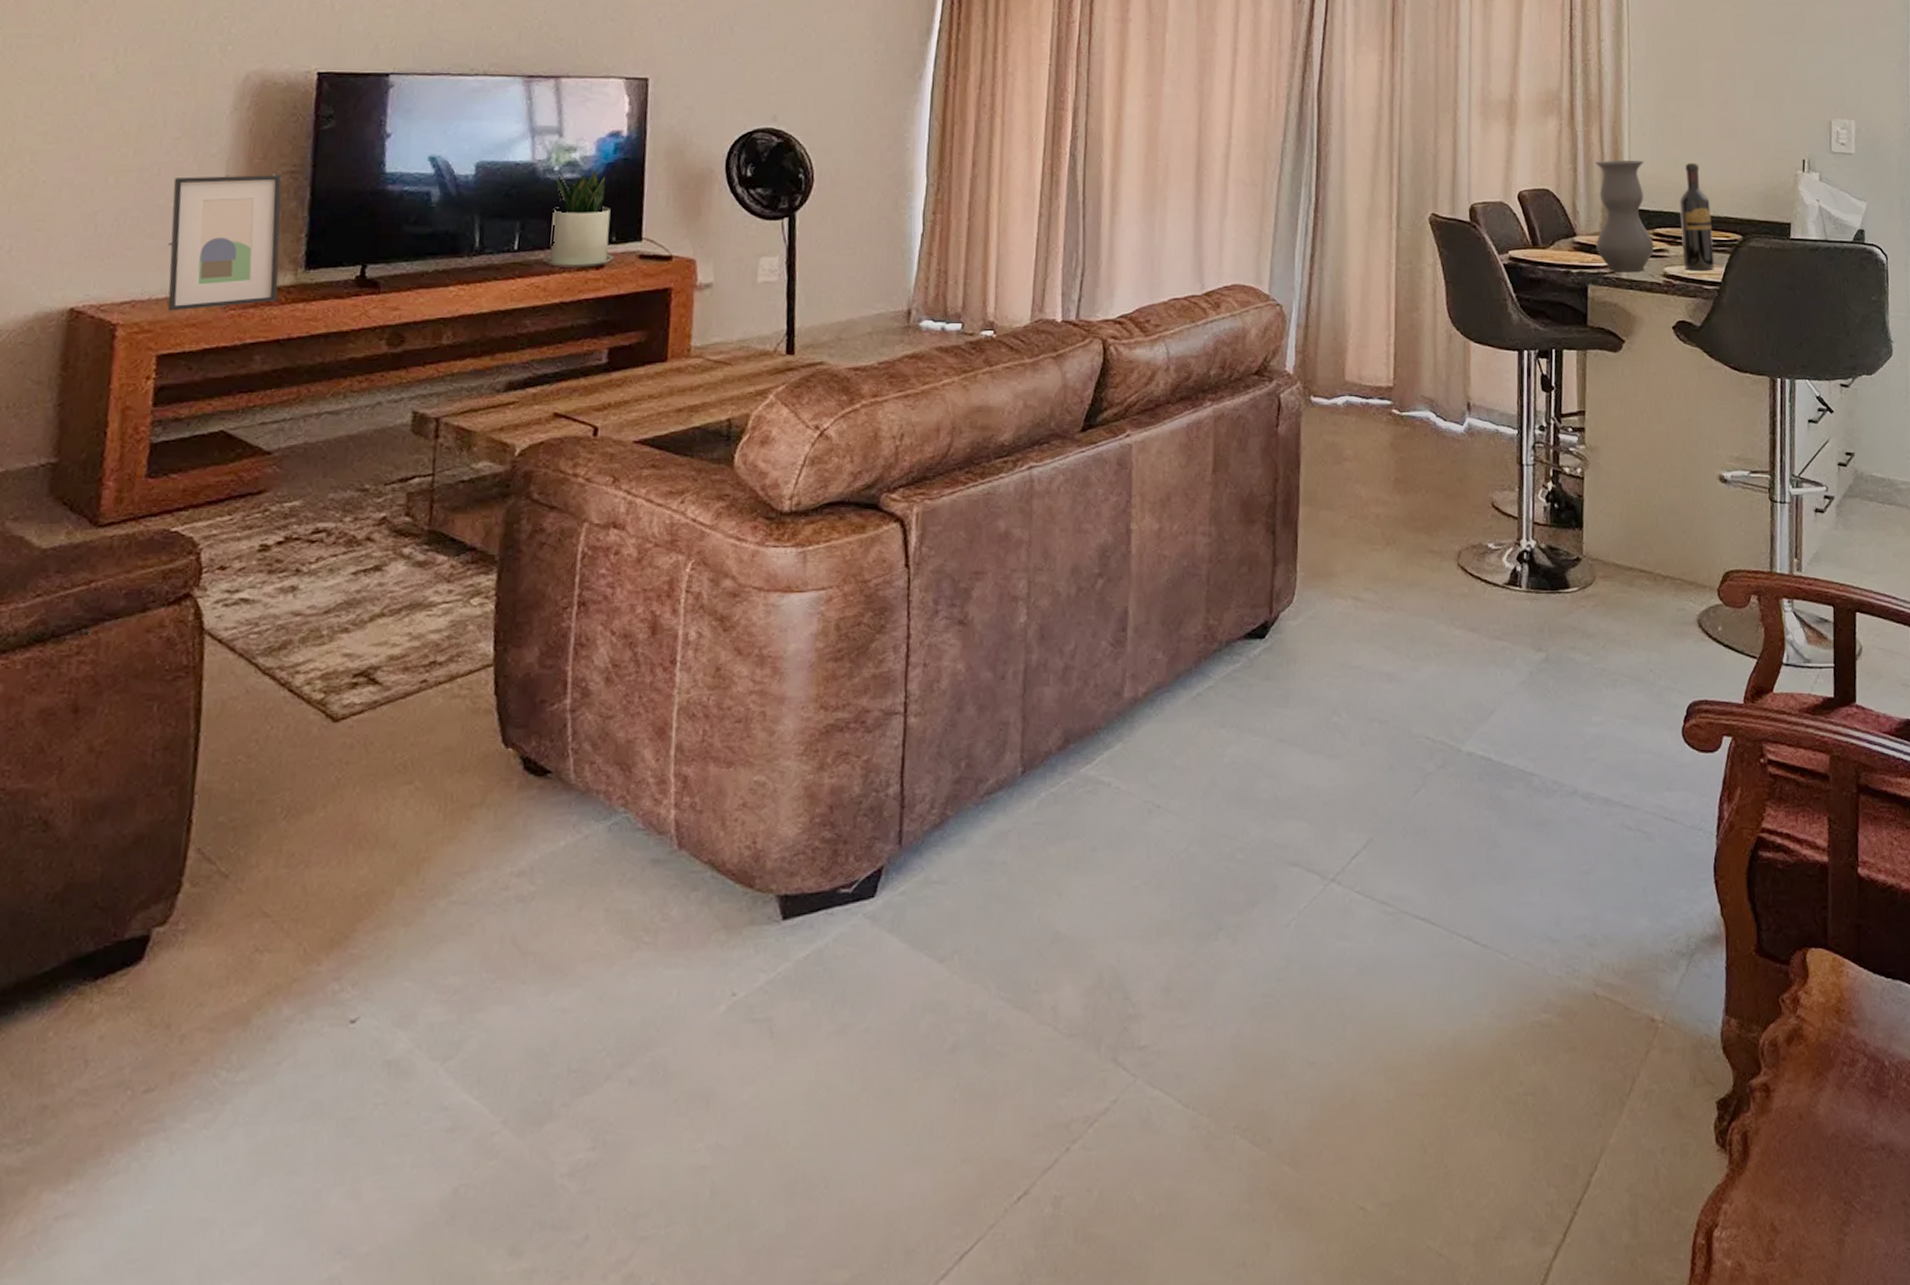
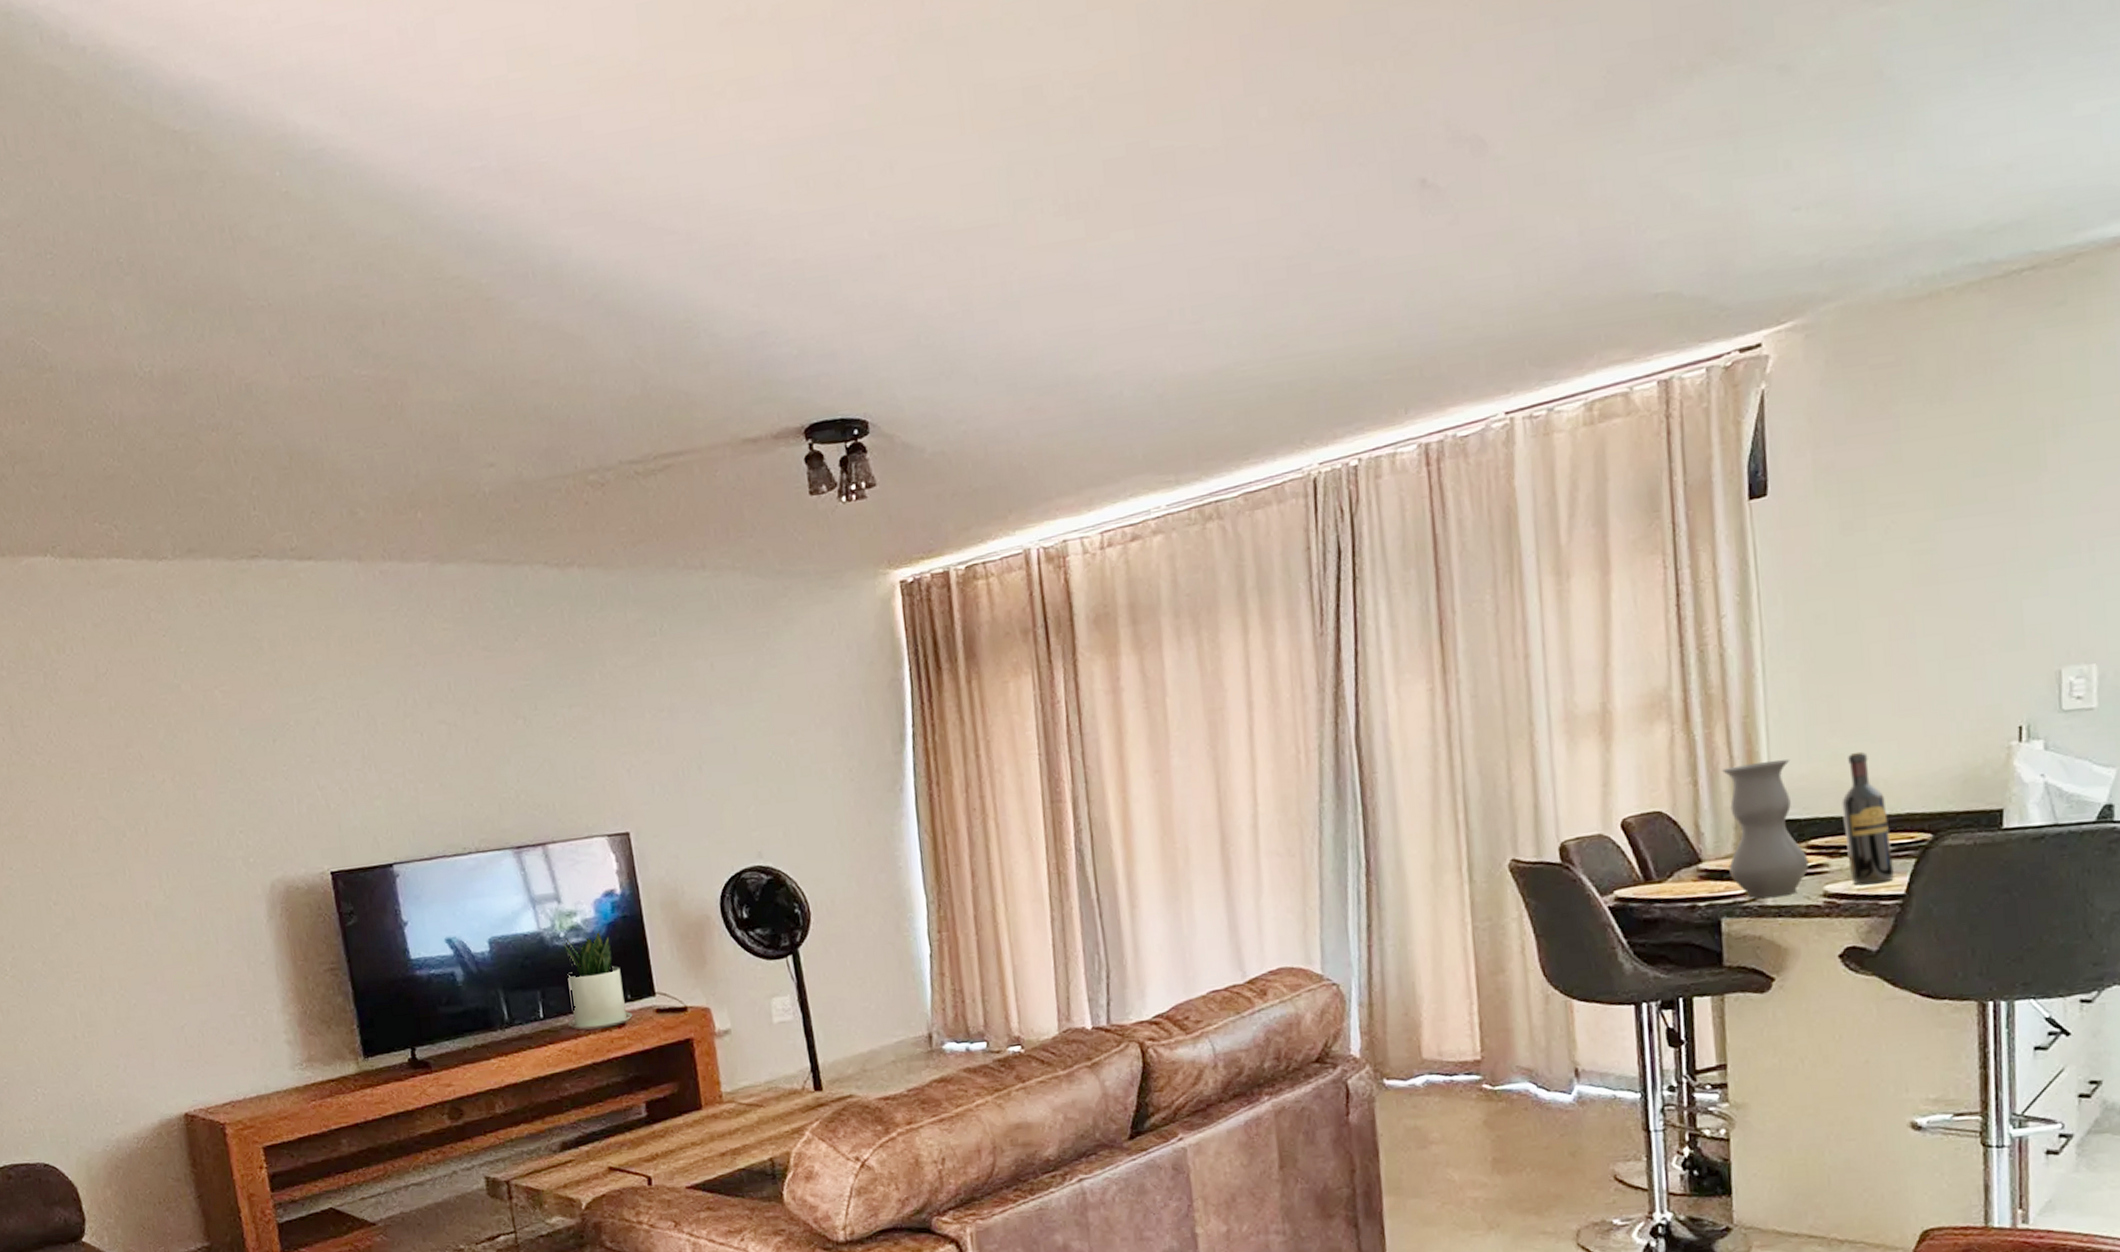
picture frame: present [167,174,282,311] -> none [236,973,348,1108]

